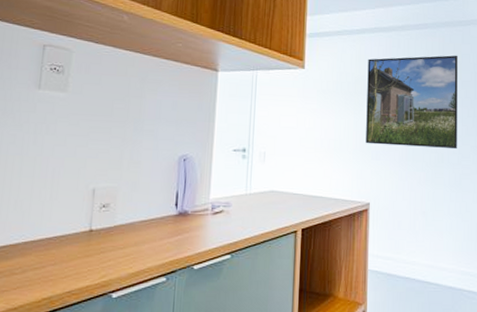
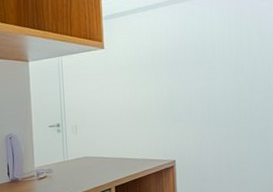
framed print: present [366,55,459,150] -> none [163,14,260,109]

